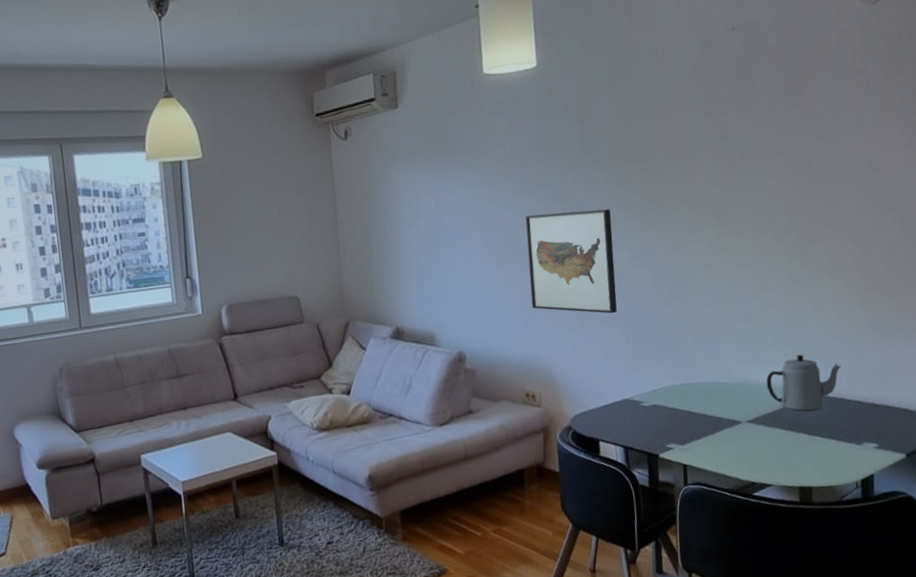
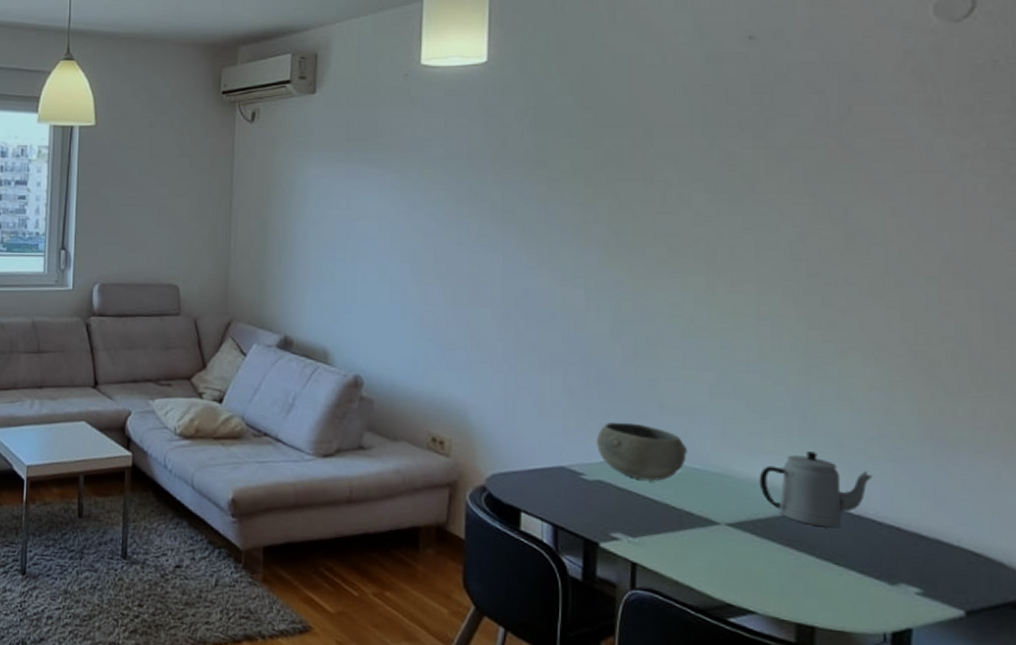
wall art: present [525,209,617,314] -> none [451,230,565,361]
bowl: none [649,354,716,399] -> present [597,422,688,481]

